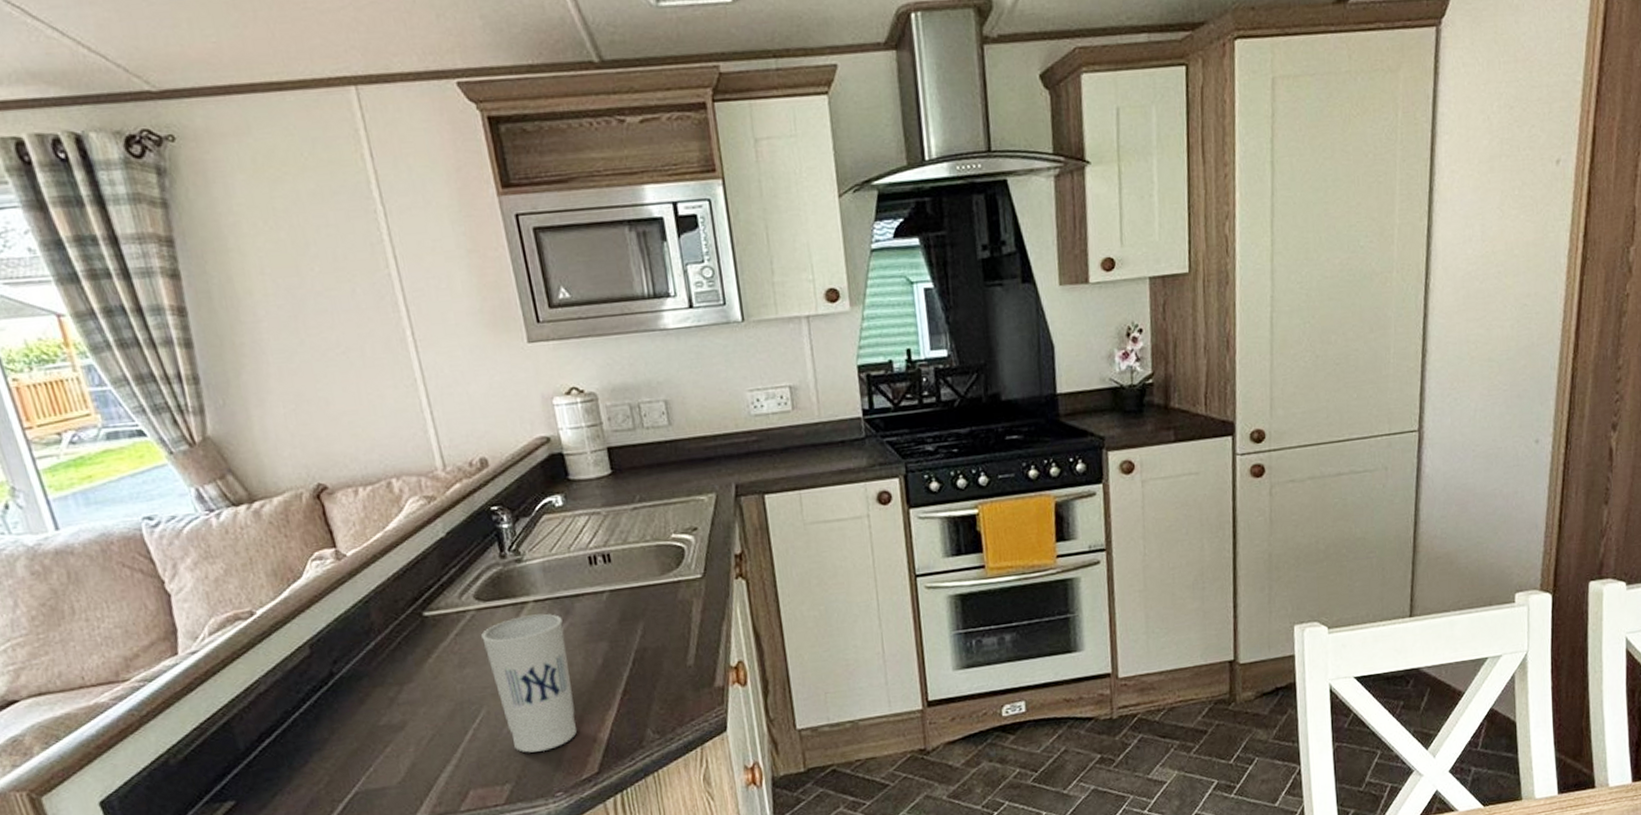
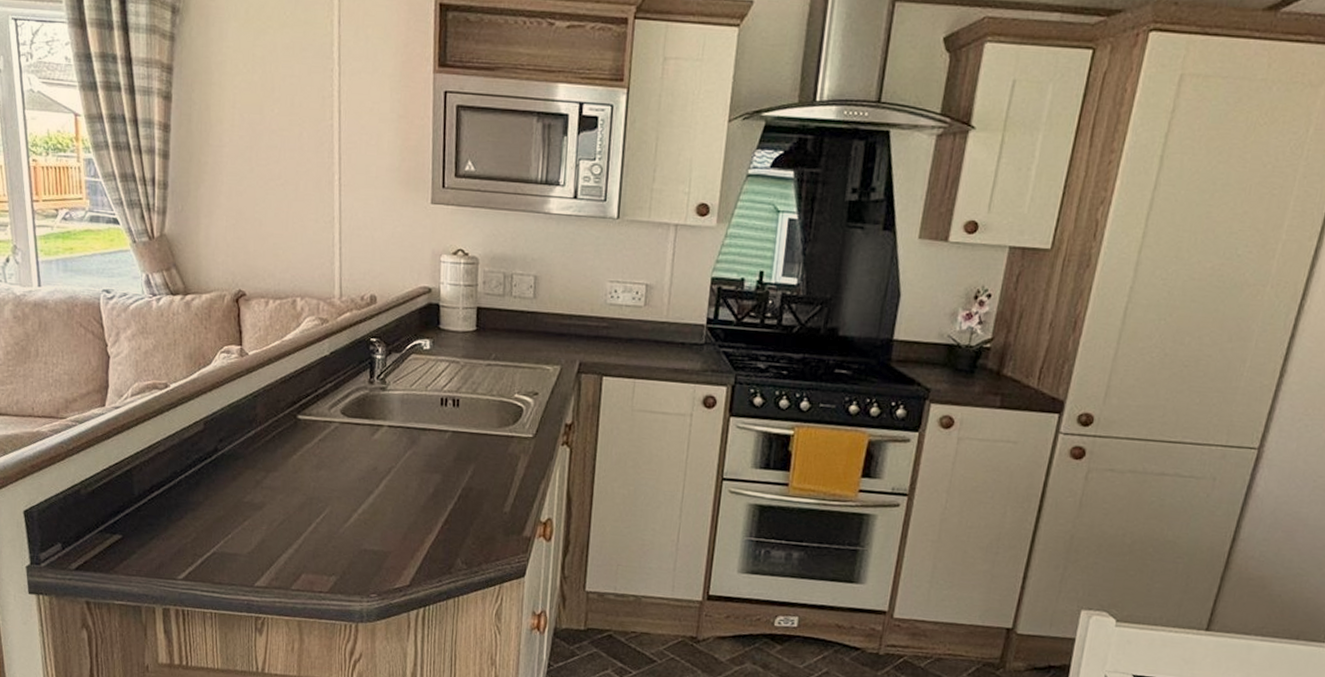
cup: present [481,613,578,753] -> none [340,436,408,557]

